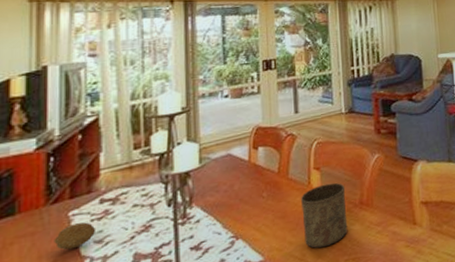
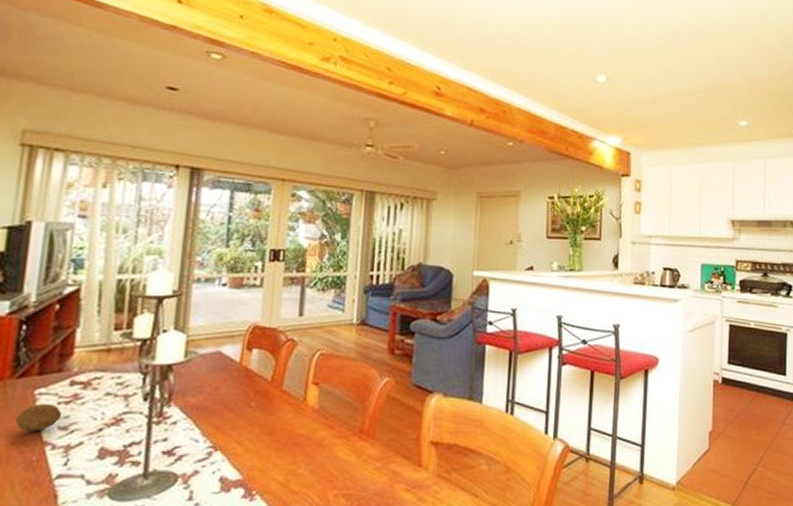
cup: present [301,182,348,248] -> none [291,403,346,476]

